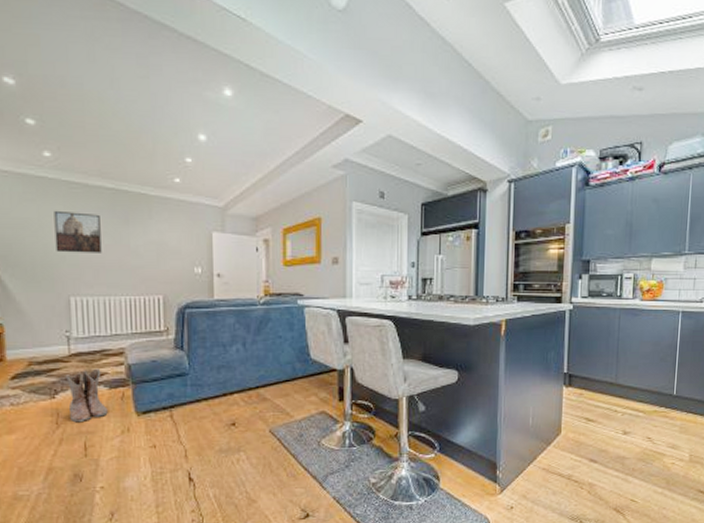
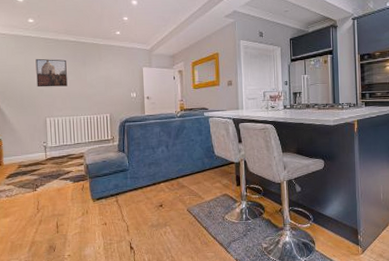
boots: present [65,368,108,423] -> none [43,168,73,208]

